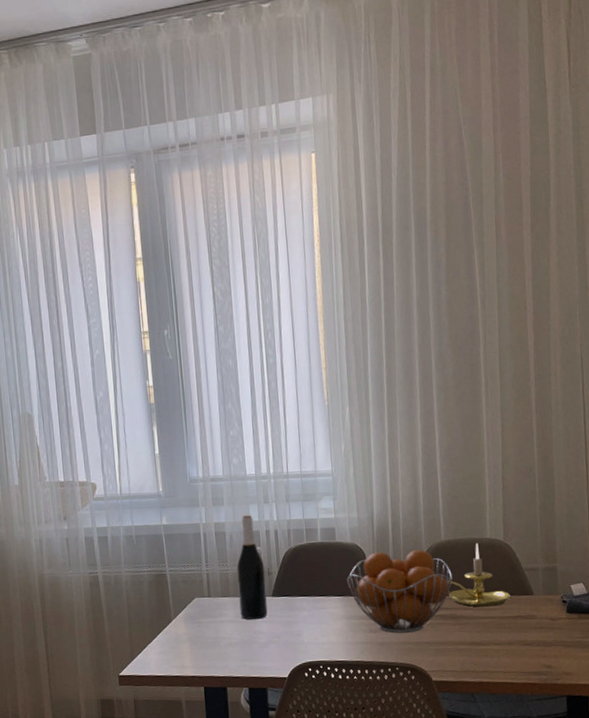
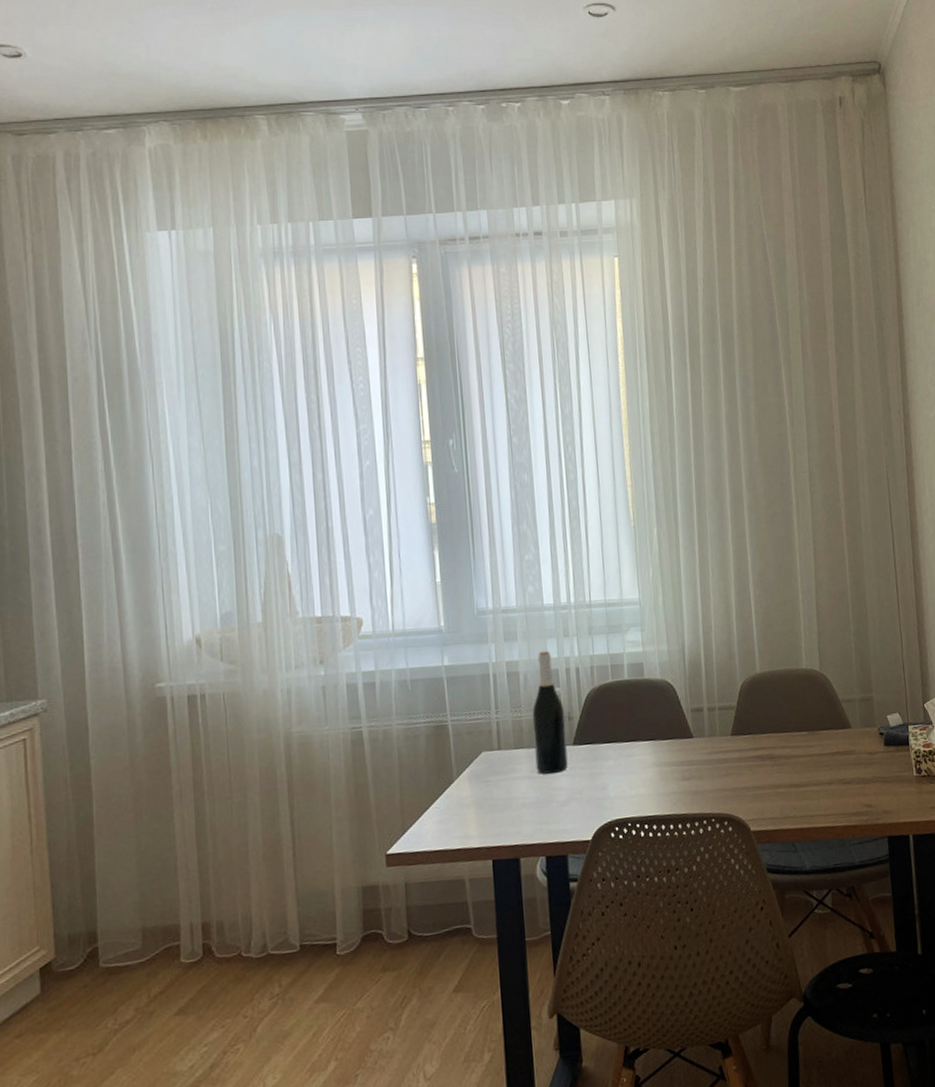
fruit basket: present [347,549,453,633] -> none [657,683,769,780]
candle holder: present [446,543,510,607] -> none [763,674,828,745]

